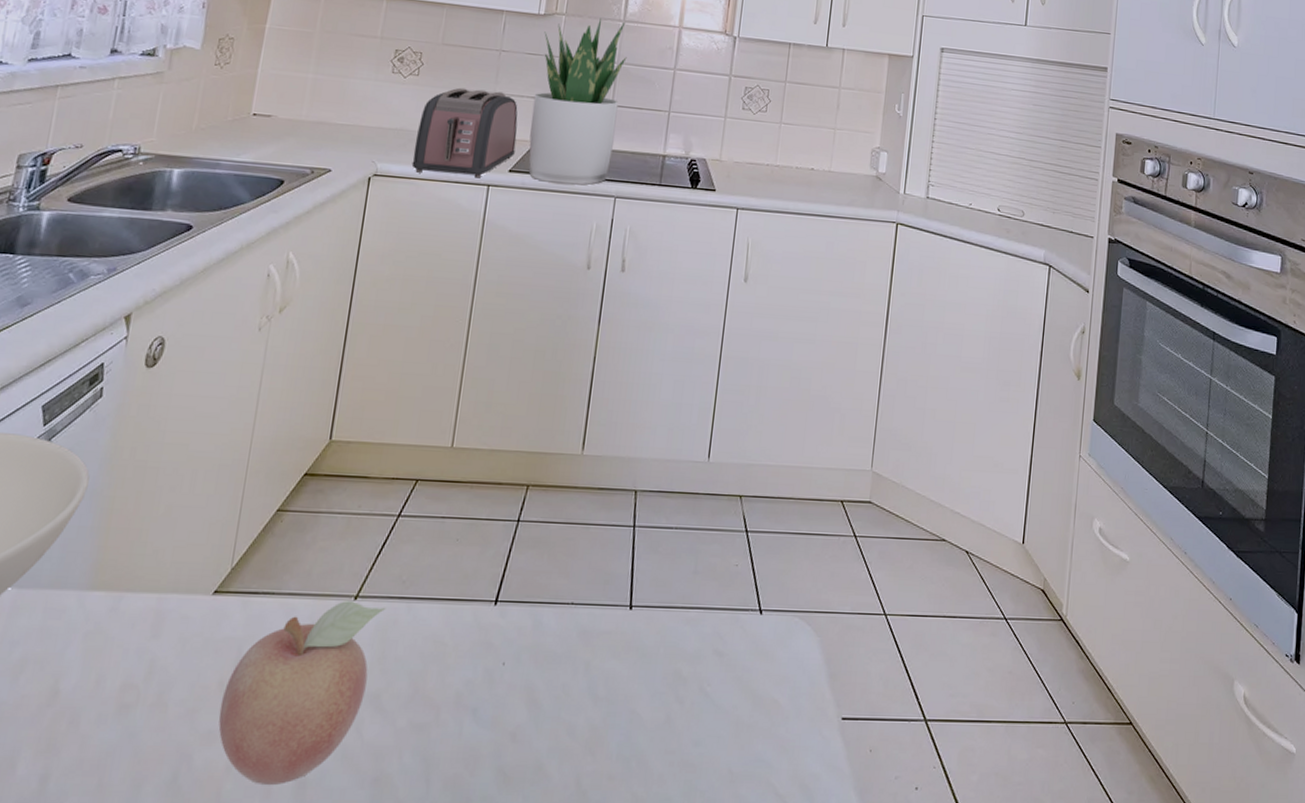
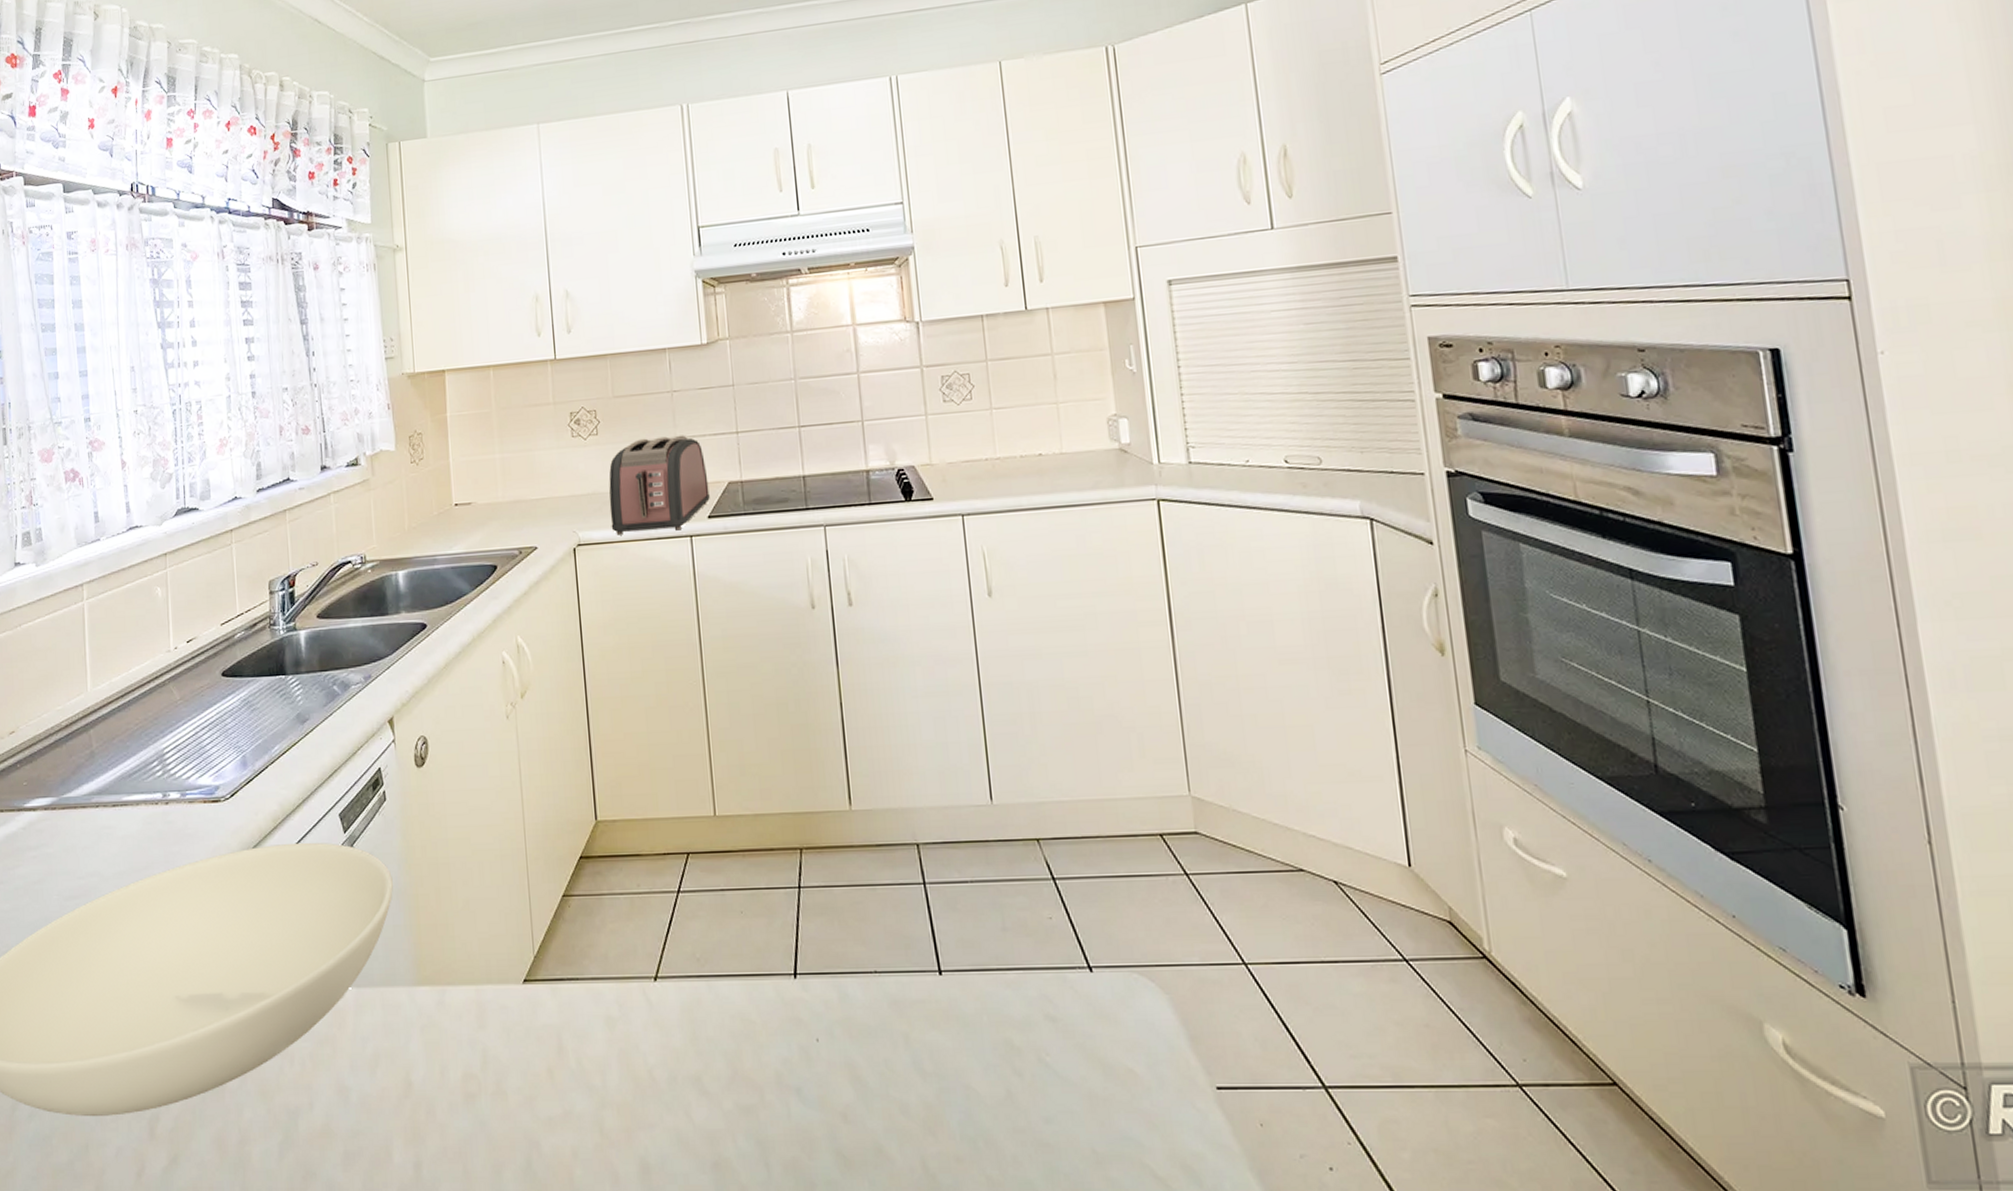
fruit: present [218,601,387,786] -> none [553,982,687,1171]
planter: present [528,17,627,185] -> none [711,333,812,523]

